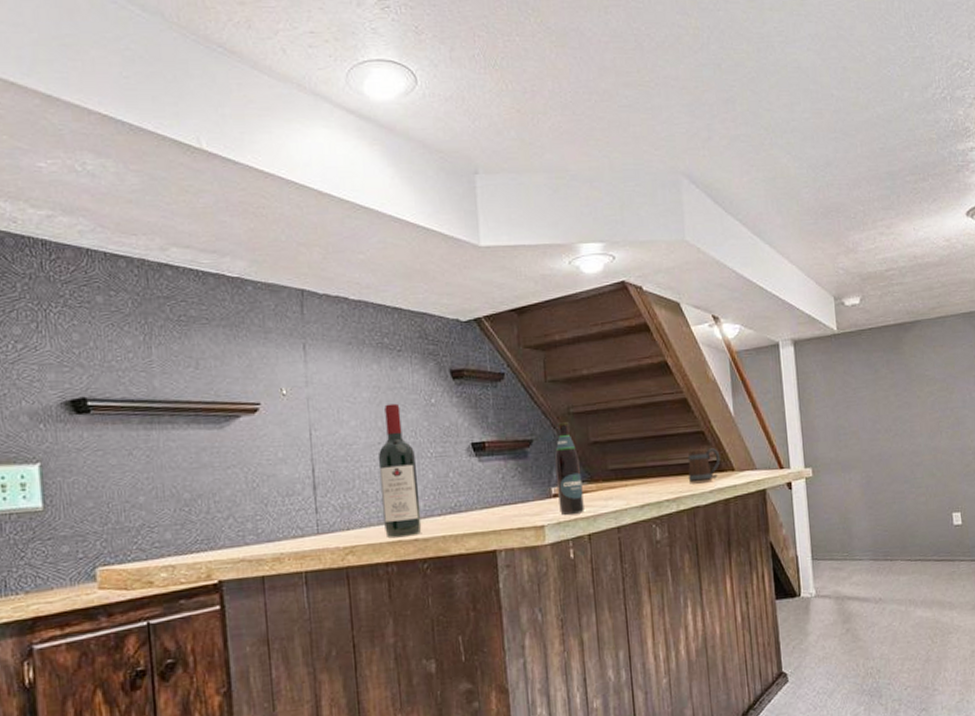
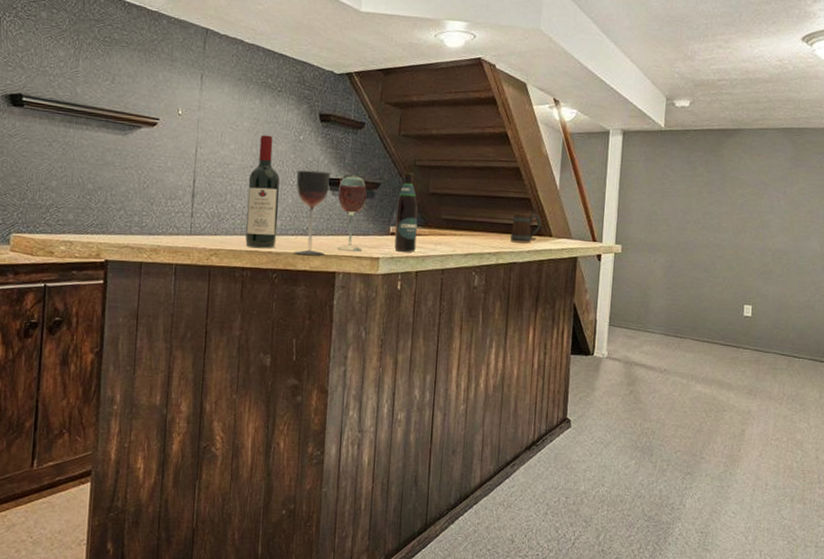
wineglass: none [433,435,480,537] -> present [294,170,330,255]
wineglass: none [484,434,522,525] -> present [337,174,367,252]

